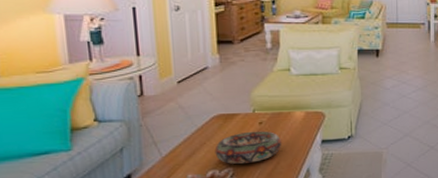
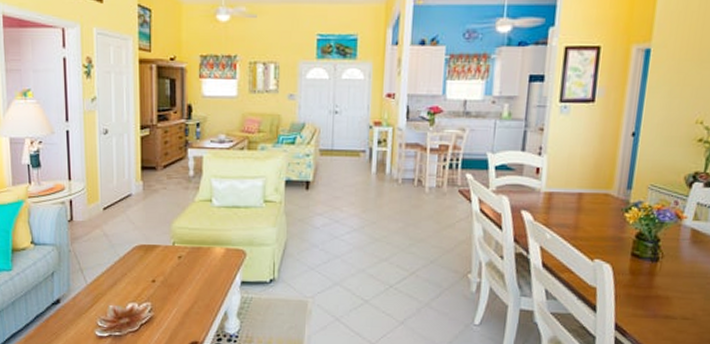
decorative bowl: present [214,131,281,164] -> none [135,265,199,299]

